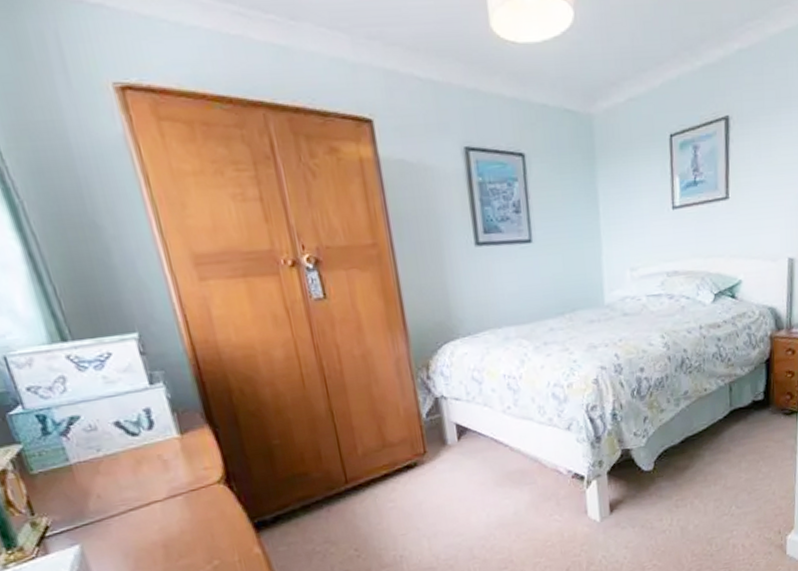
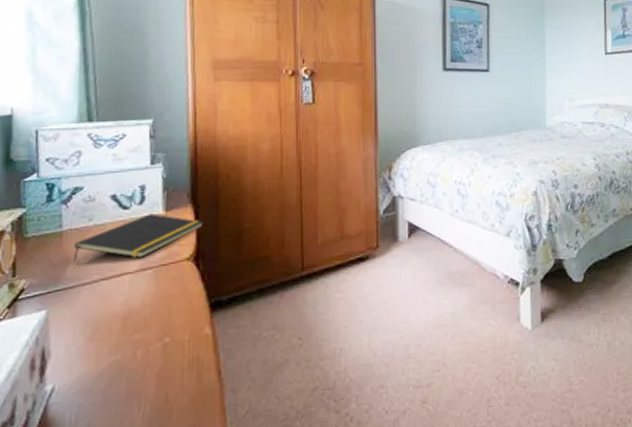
notepad: none [88,438,227,495] -> present [72,213,203,261]

